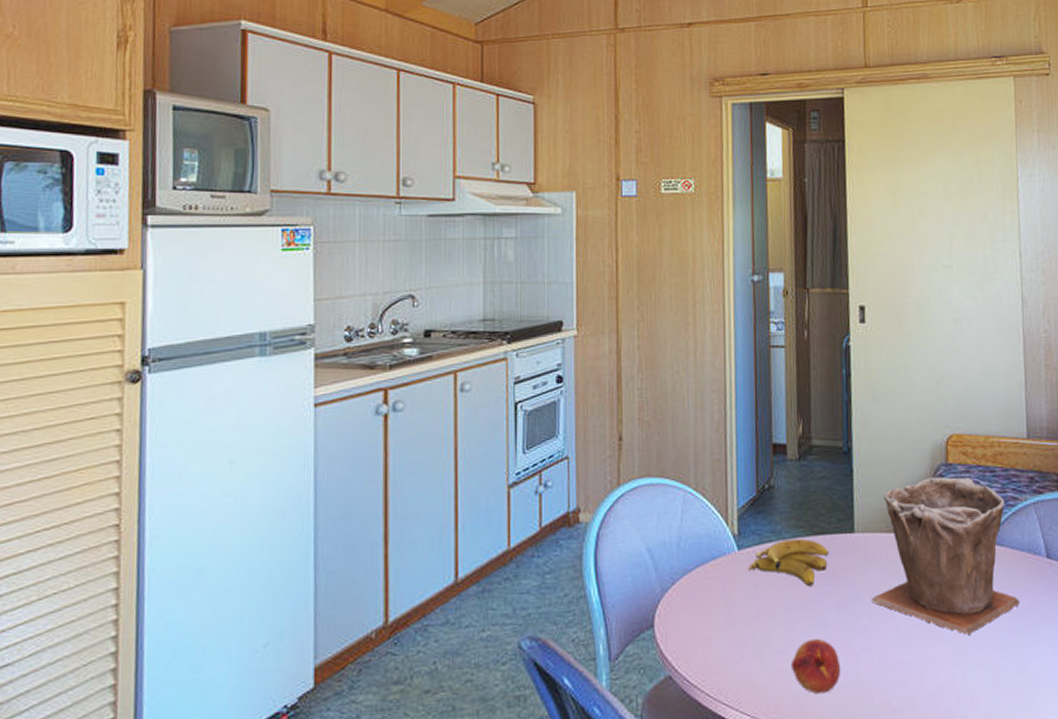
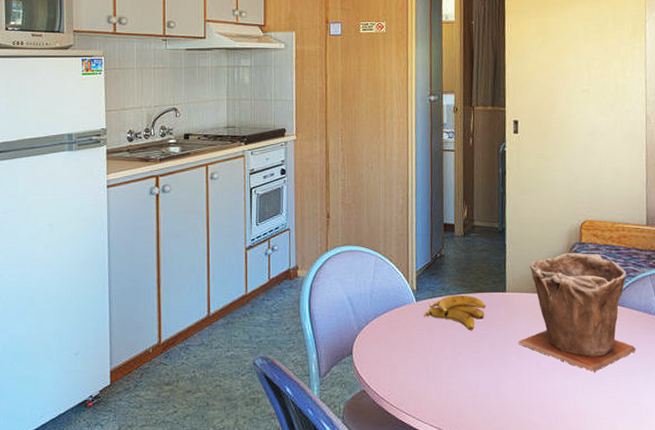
fruit: present [790,638,841,694] -> none [455,368,494,409]

